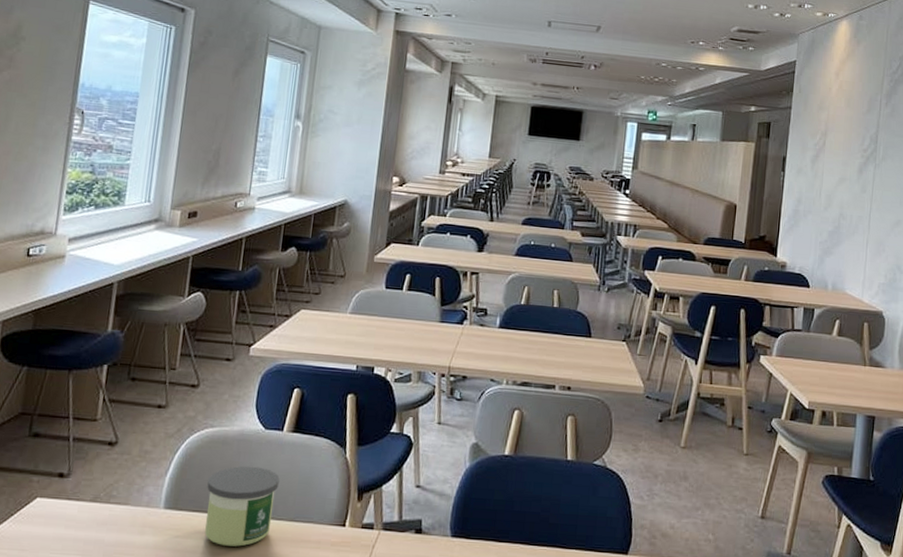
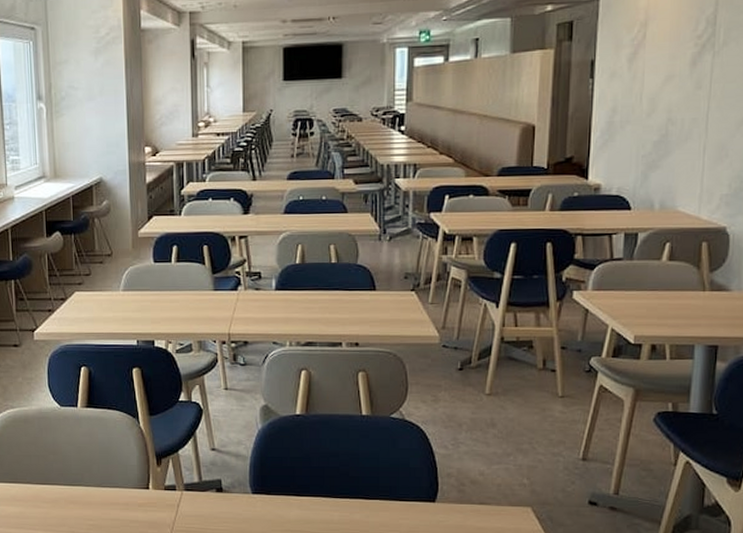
candle: present [205,466,280,547] -> none [17,440,82,511]

